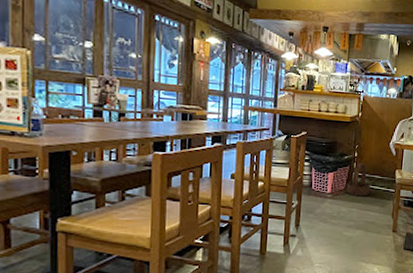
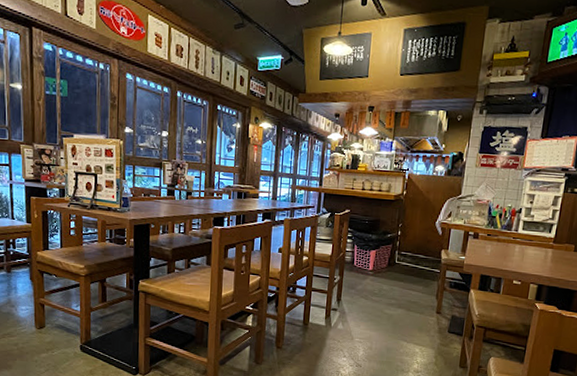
basket: present [346,163,370,197] -> none [388,241,414,276]

